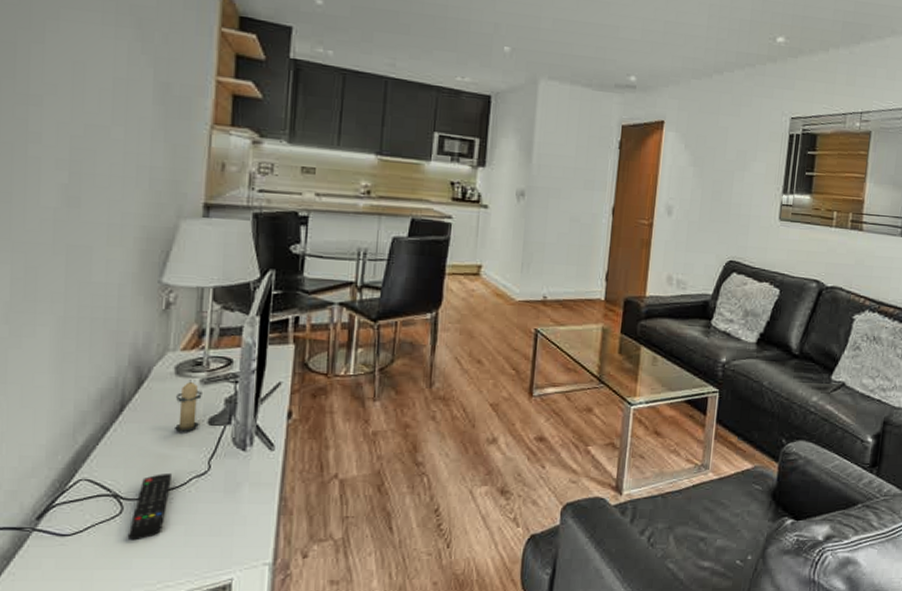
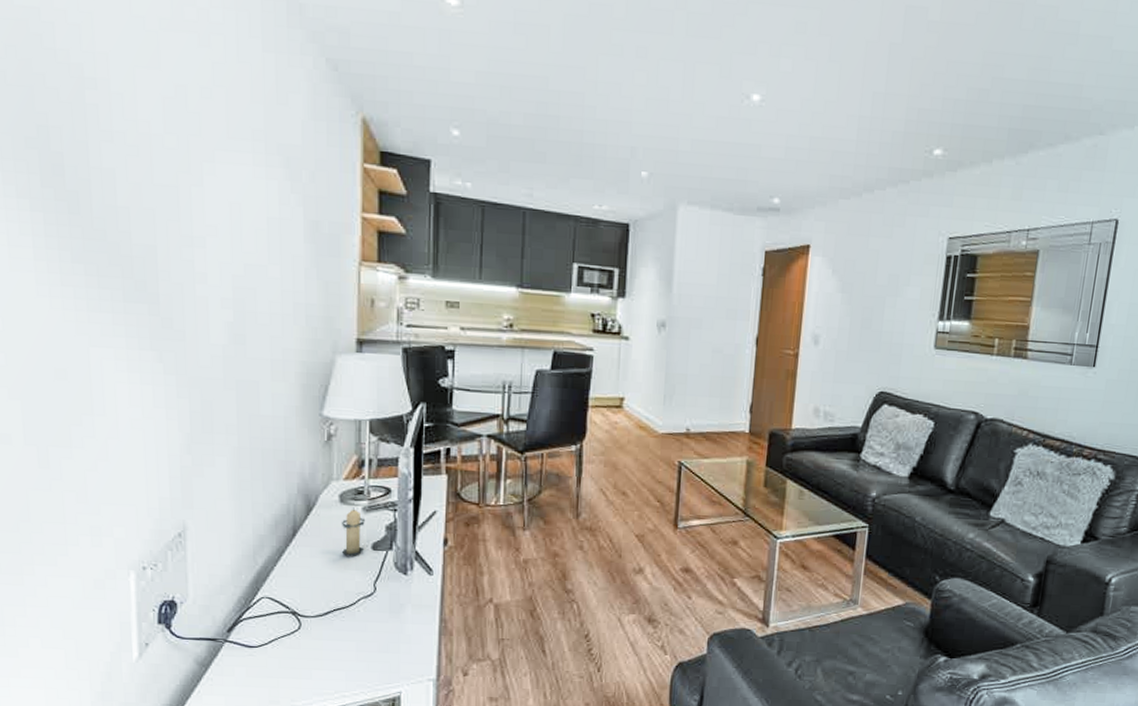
remote control: present [127,472,171,541] -> none [306,593,342,654]

